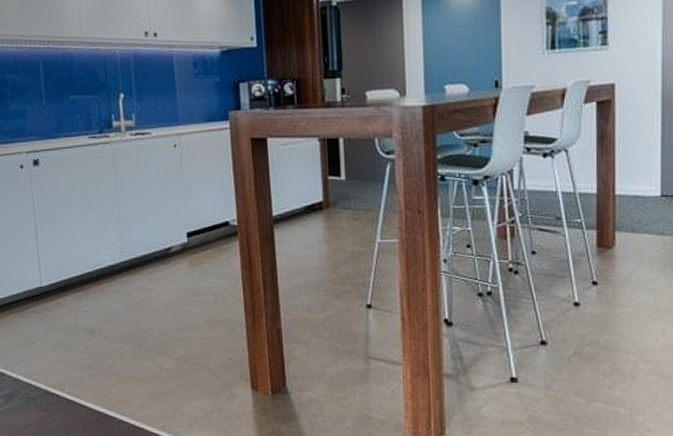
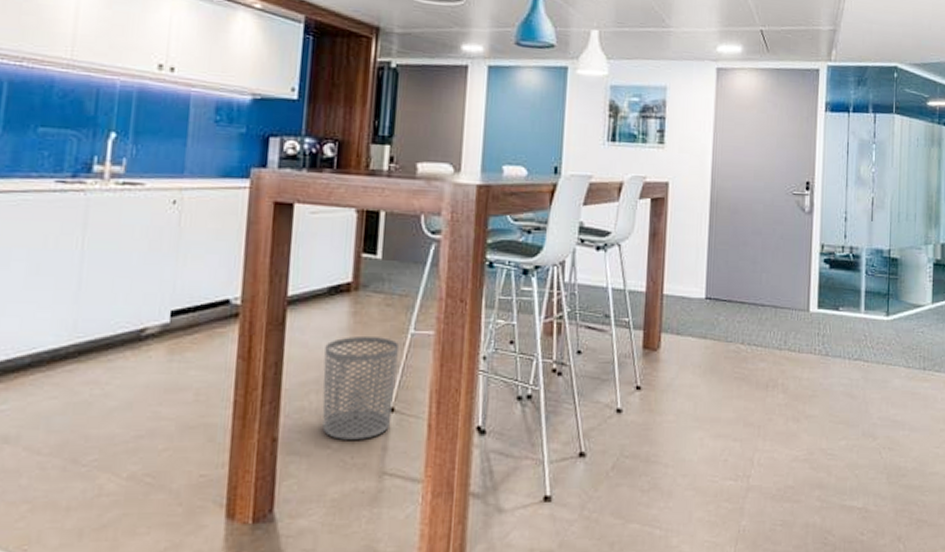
waste bin: none [308,246,370,331] -> present [322,337,399,440]

